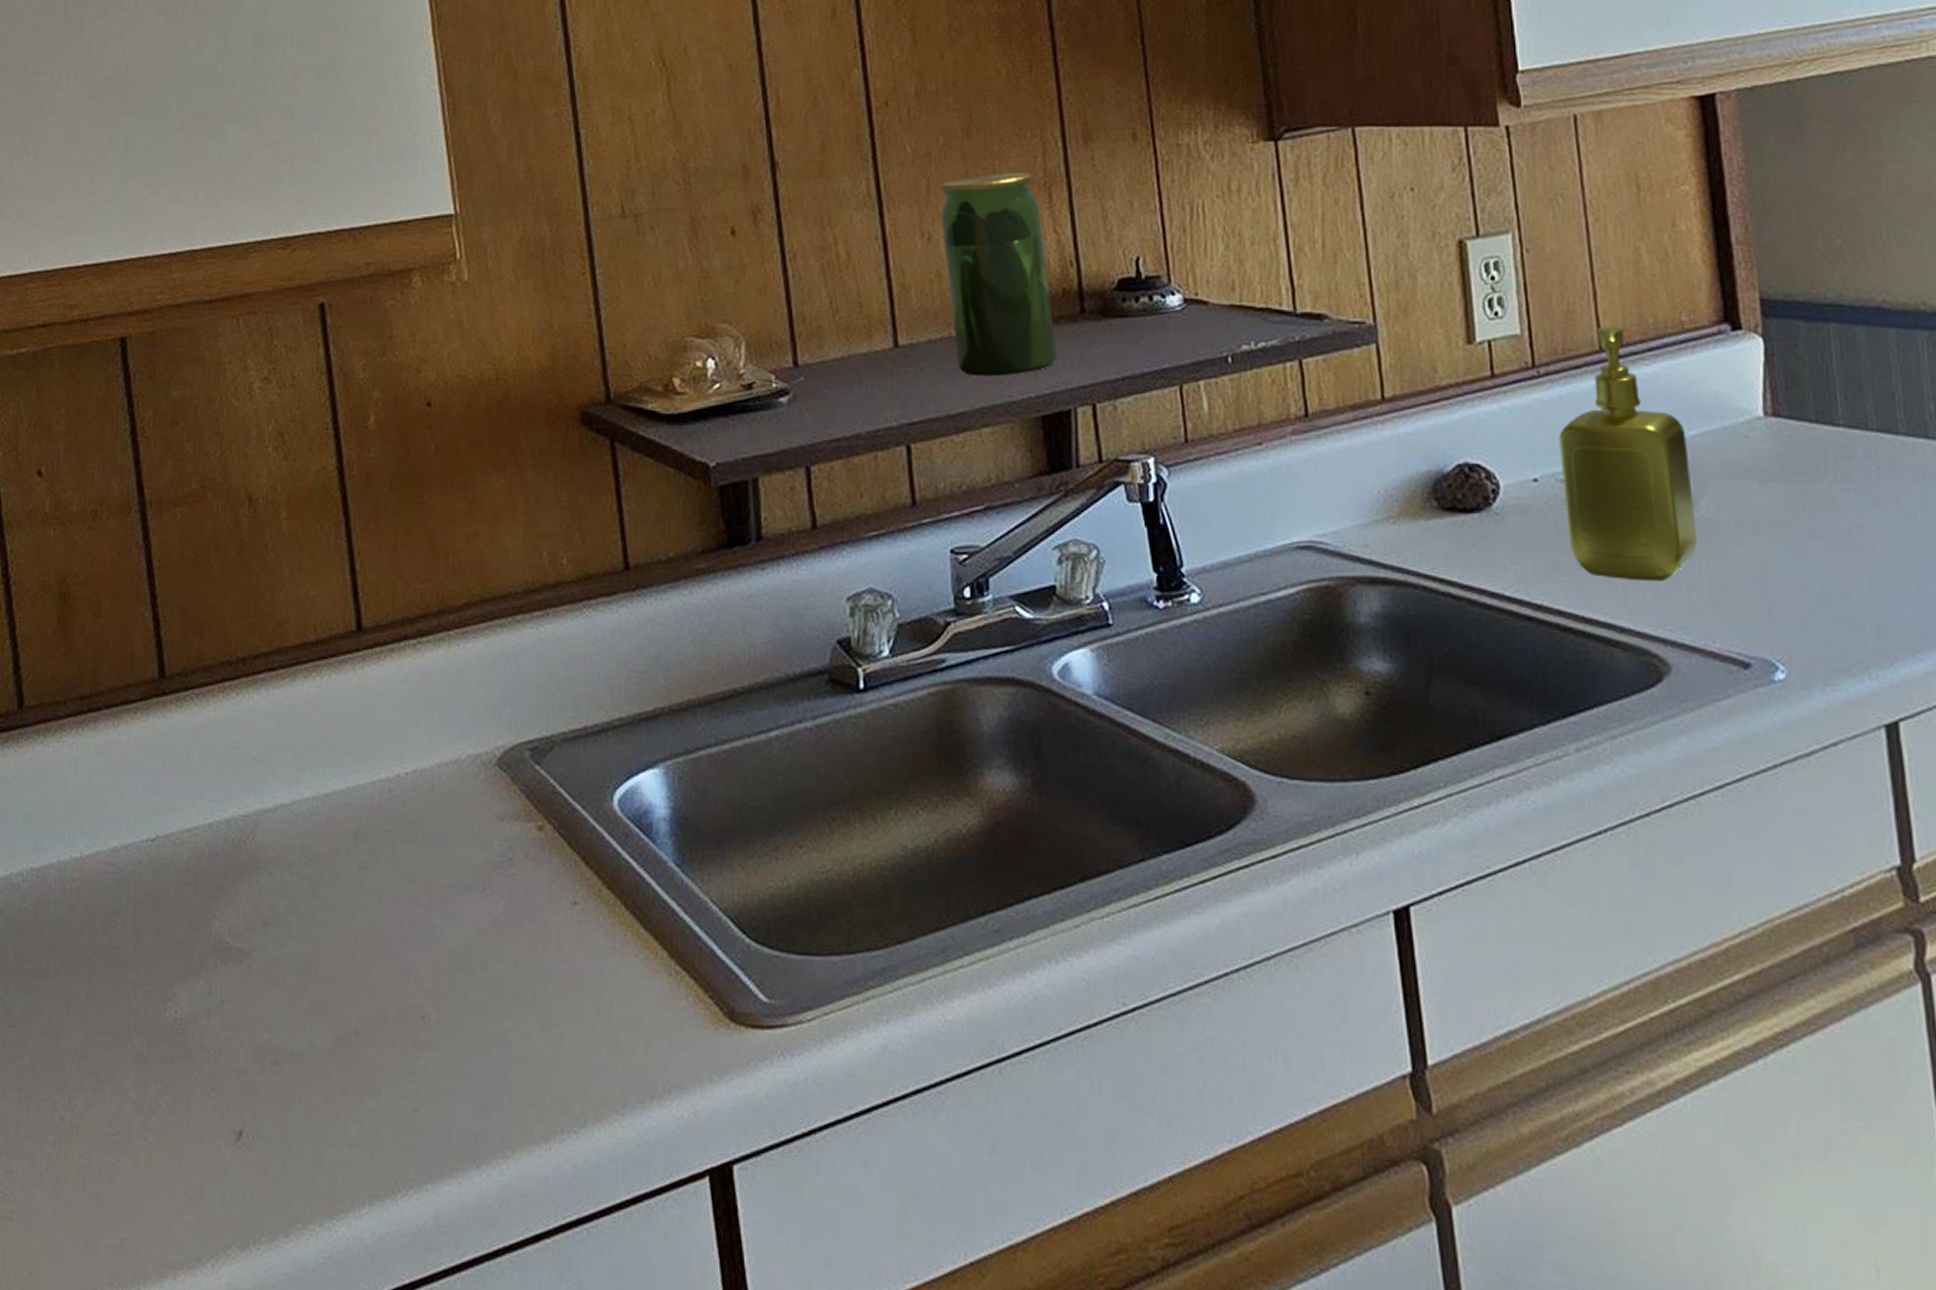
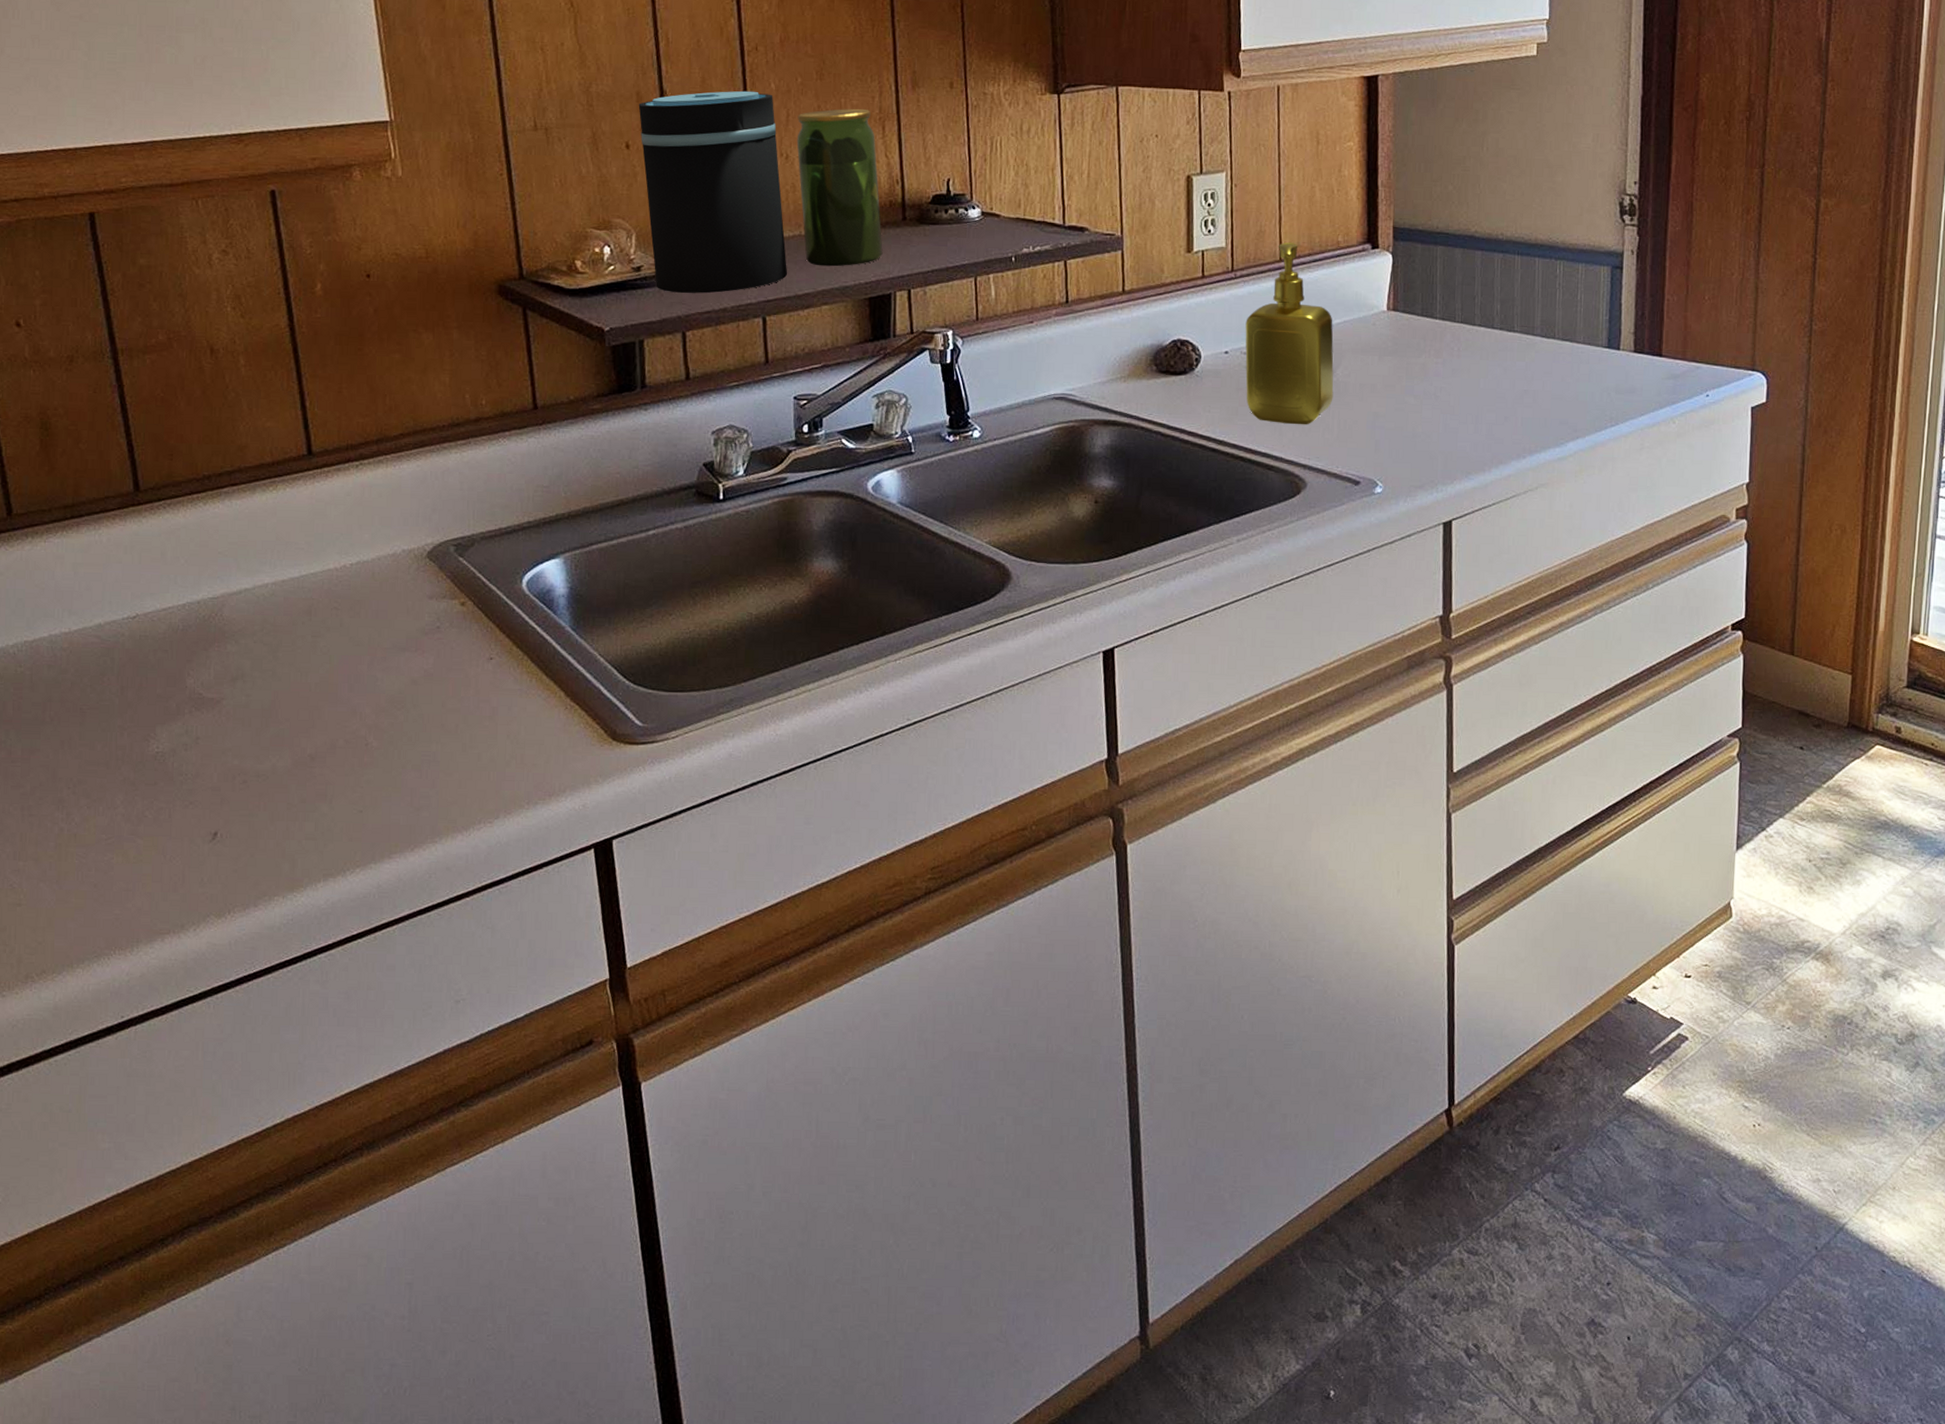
cylinder: none [745,156,935,416] -> present [638,90,787,294]

